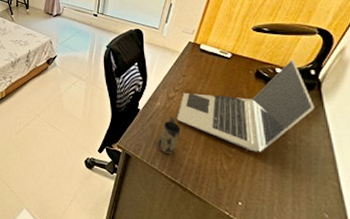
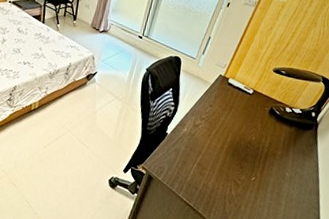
mug: present [158,117,181,154] -> none [179,143,201,178]
laptop: present [177,60,315,152] -> none [199,102,311,181]

